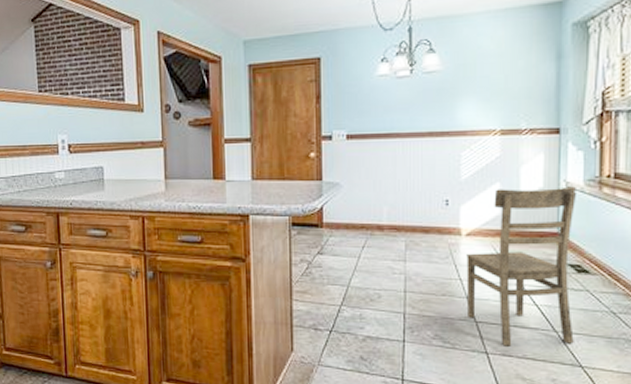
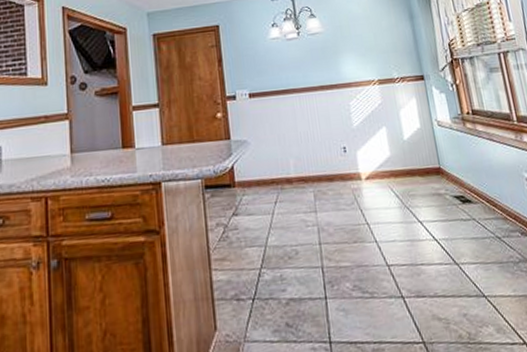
chair: present [466,186,578,347] -> none [369,124,474,287]

